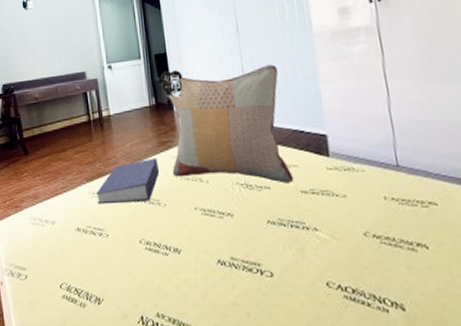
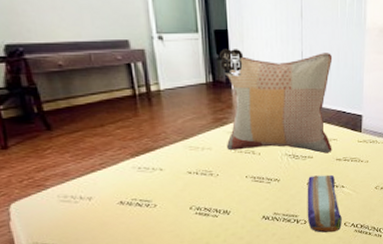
book: present [96,157,160,205] -> none [143,133,214,178]
pencil case: none [267,211,323,295] -> present [307,174,342,233]

